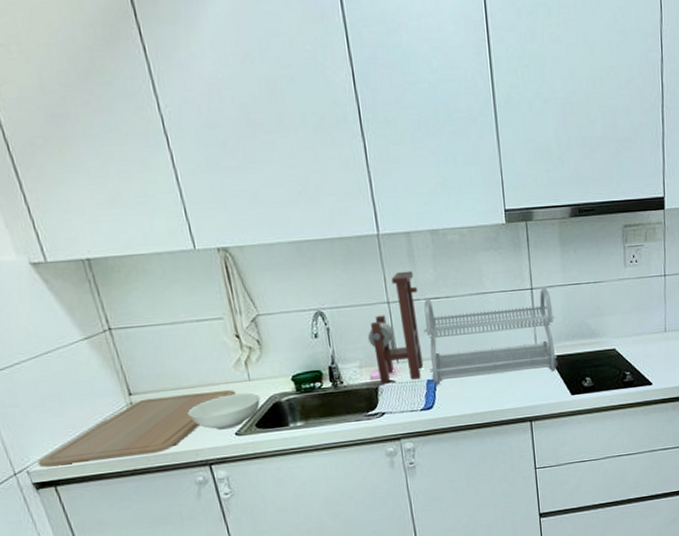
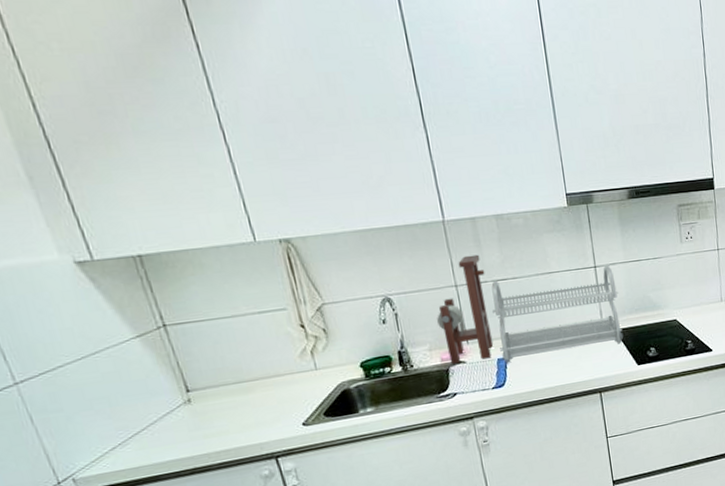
chopping board: present [37,390,236,468] -> none [85,380,302,474]
bowl: present [187,392,261,430] -> none [251,381,329,422]

